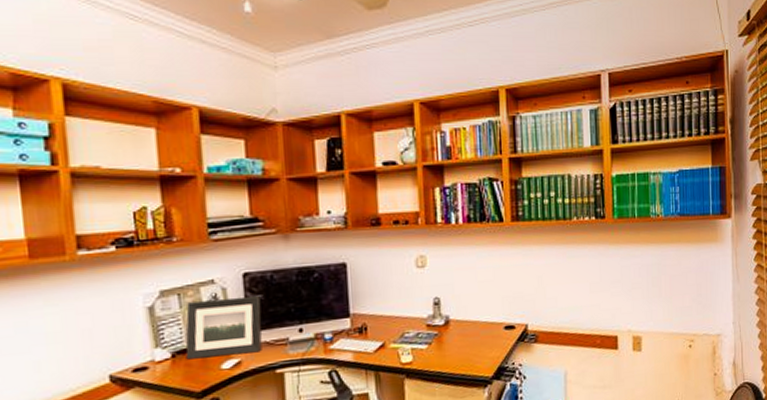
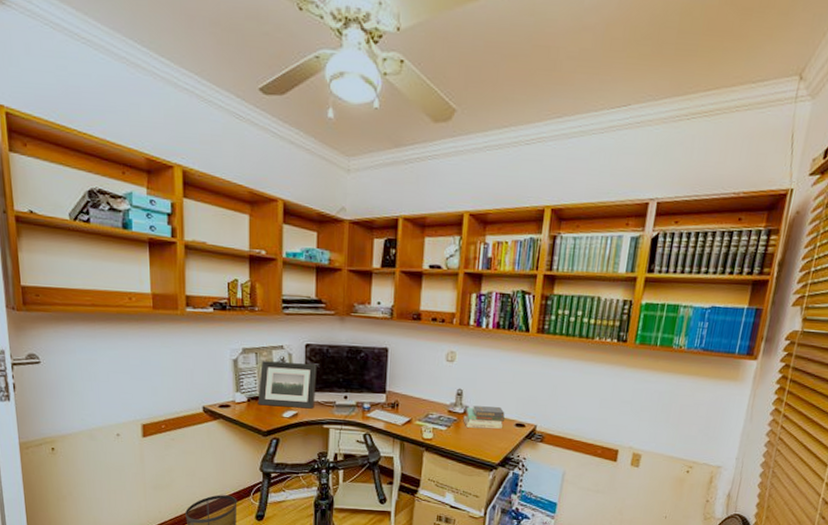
books: none [444,311,491,341] -> present [463,406,505,429]

